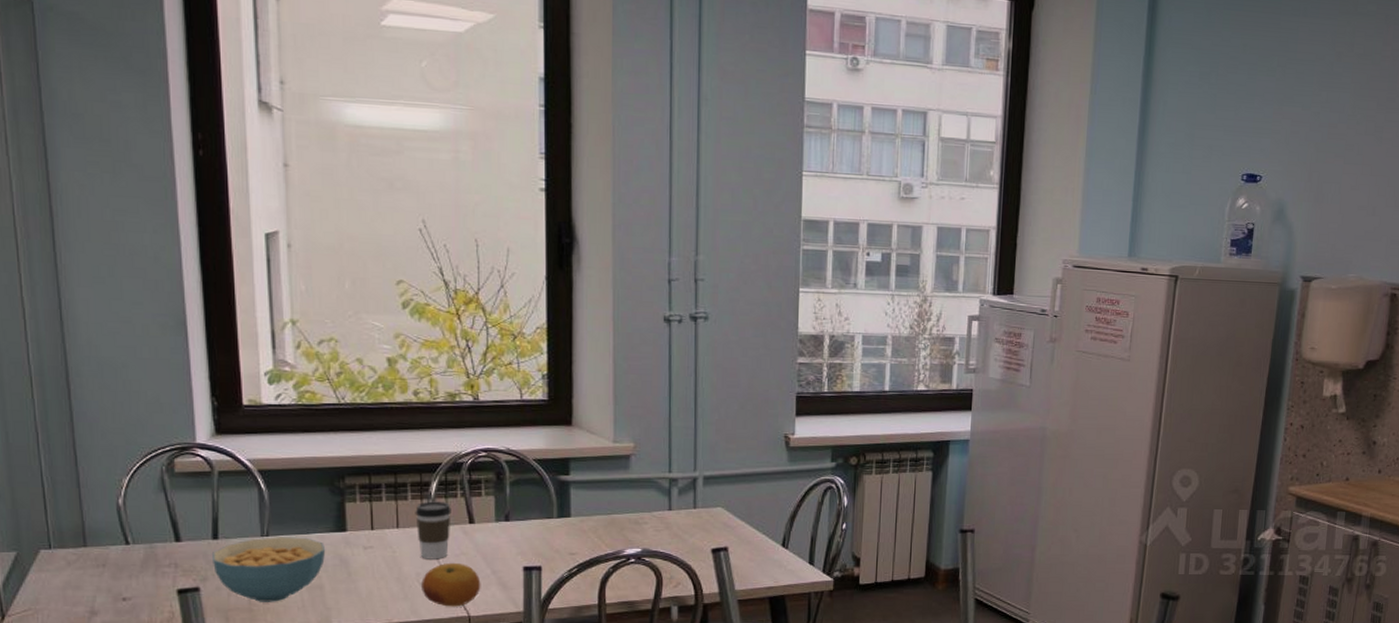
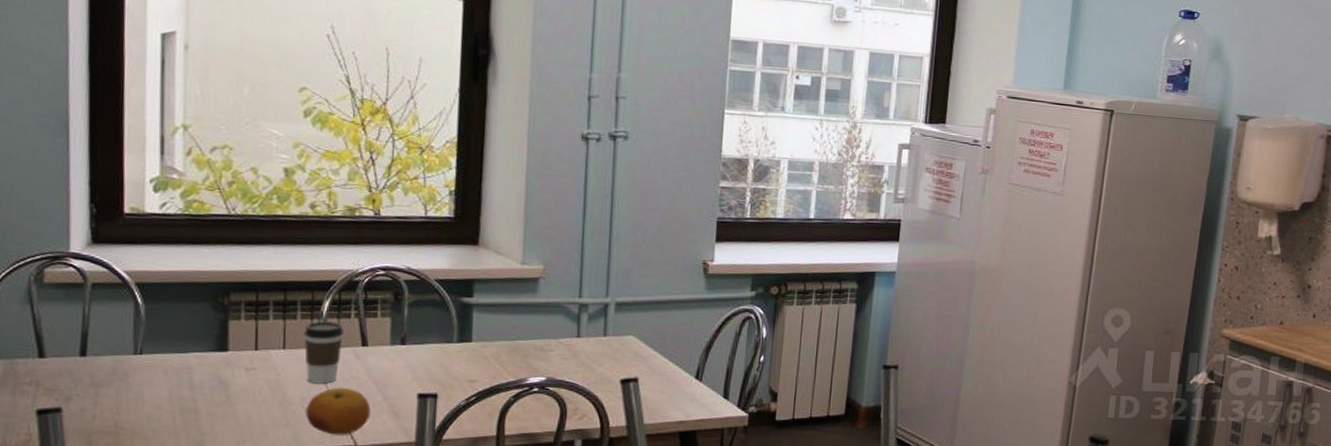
cereal bowl: present [213,537,326,602] -> none [78,355,204,426]

